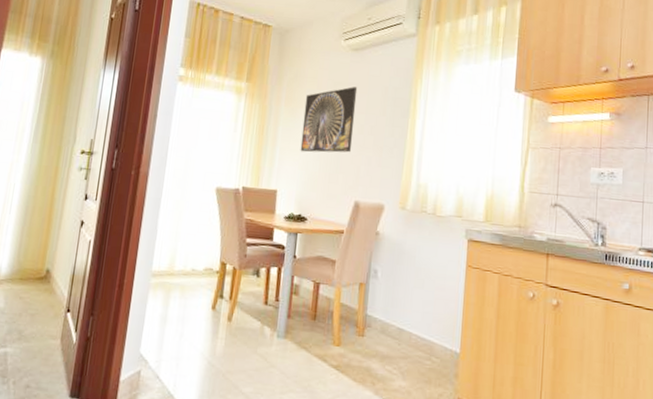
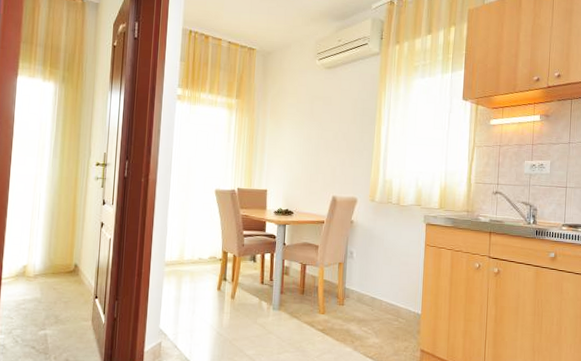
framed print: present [300,86,358,153] -> none [285,100,332,157]

